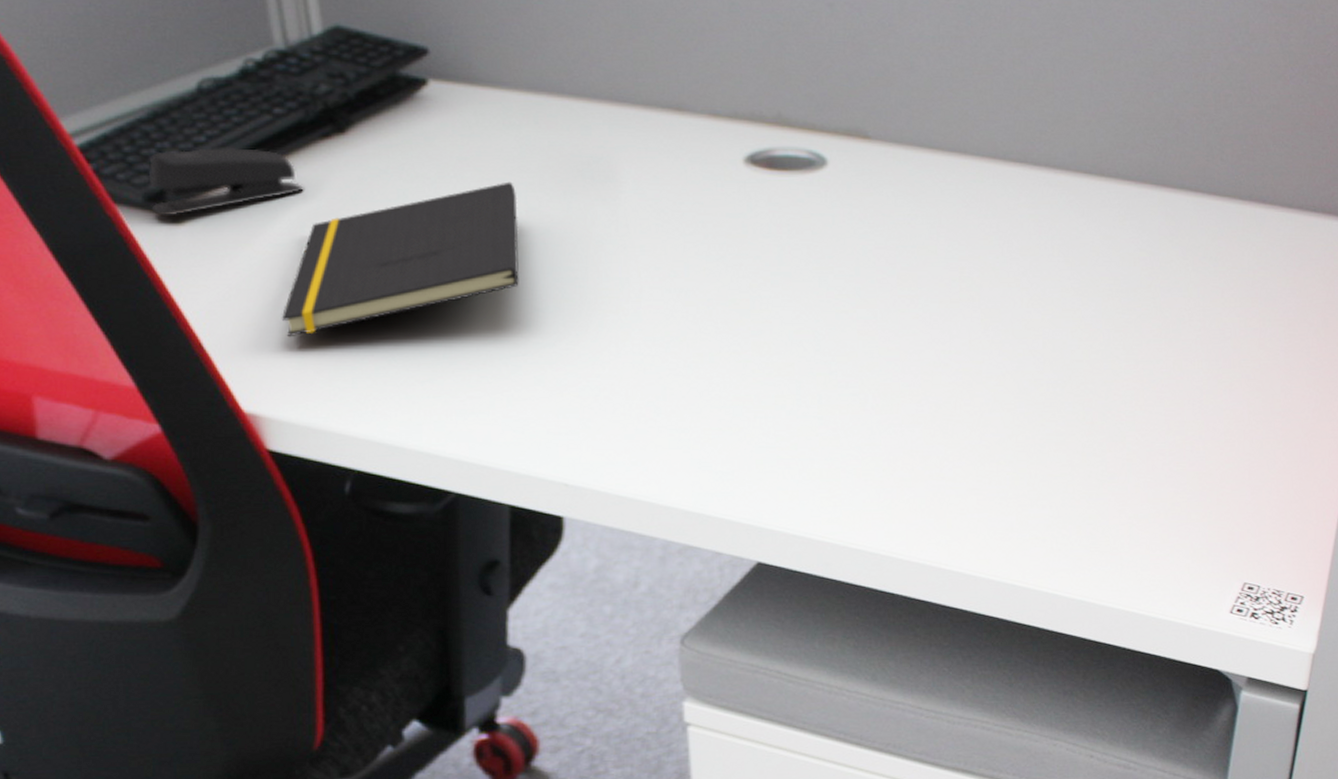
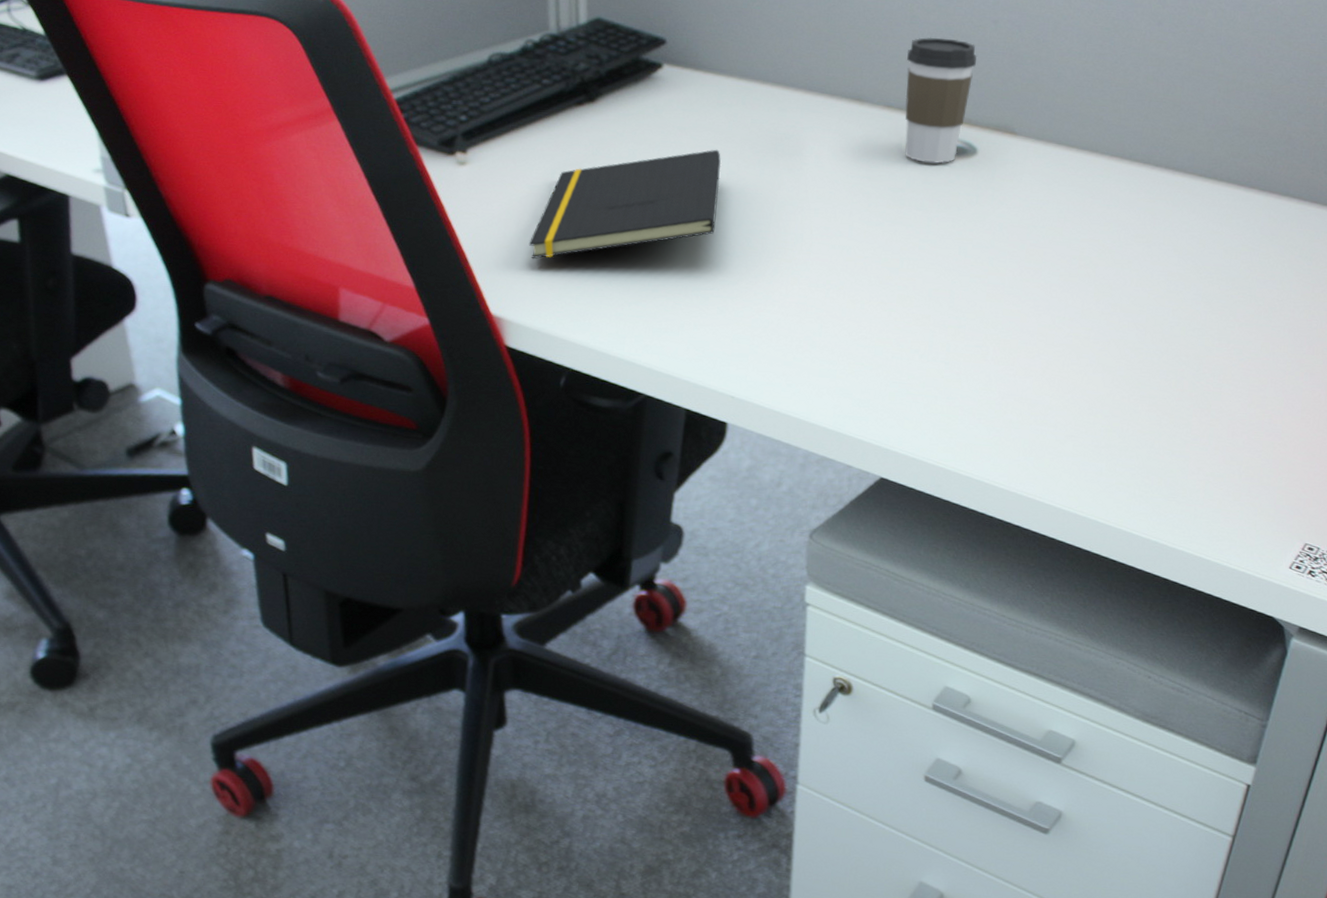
stapler: present [148,148,304,217] -> none [443,107,558,159]
coffee cup: none [729,27,814,180] -> present [904,37,978,163]

